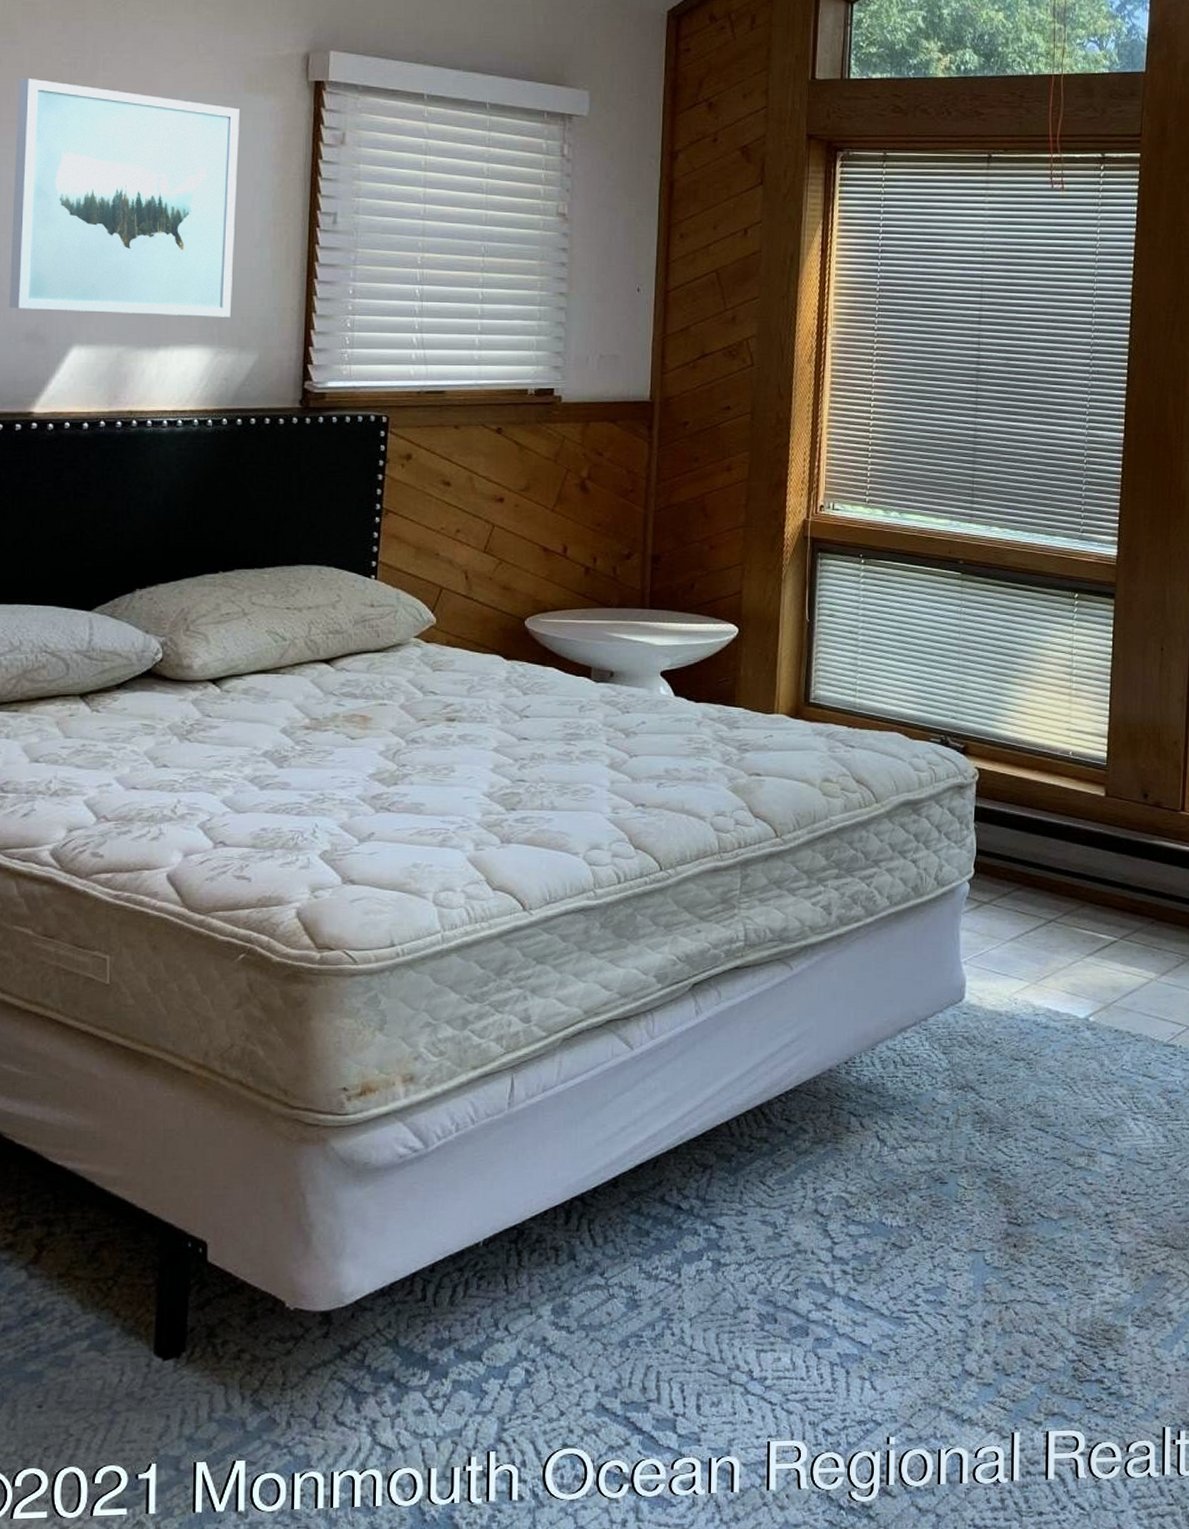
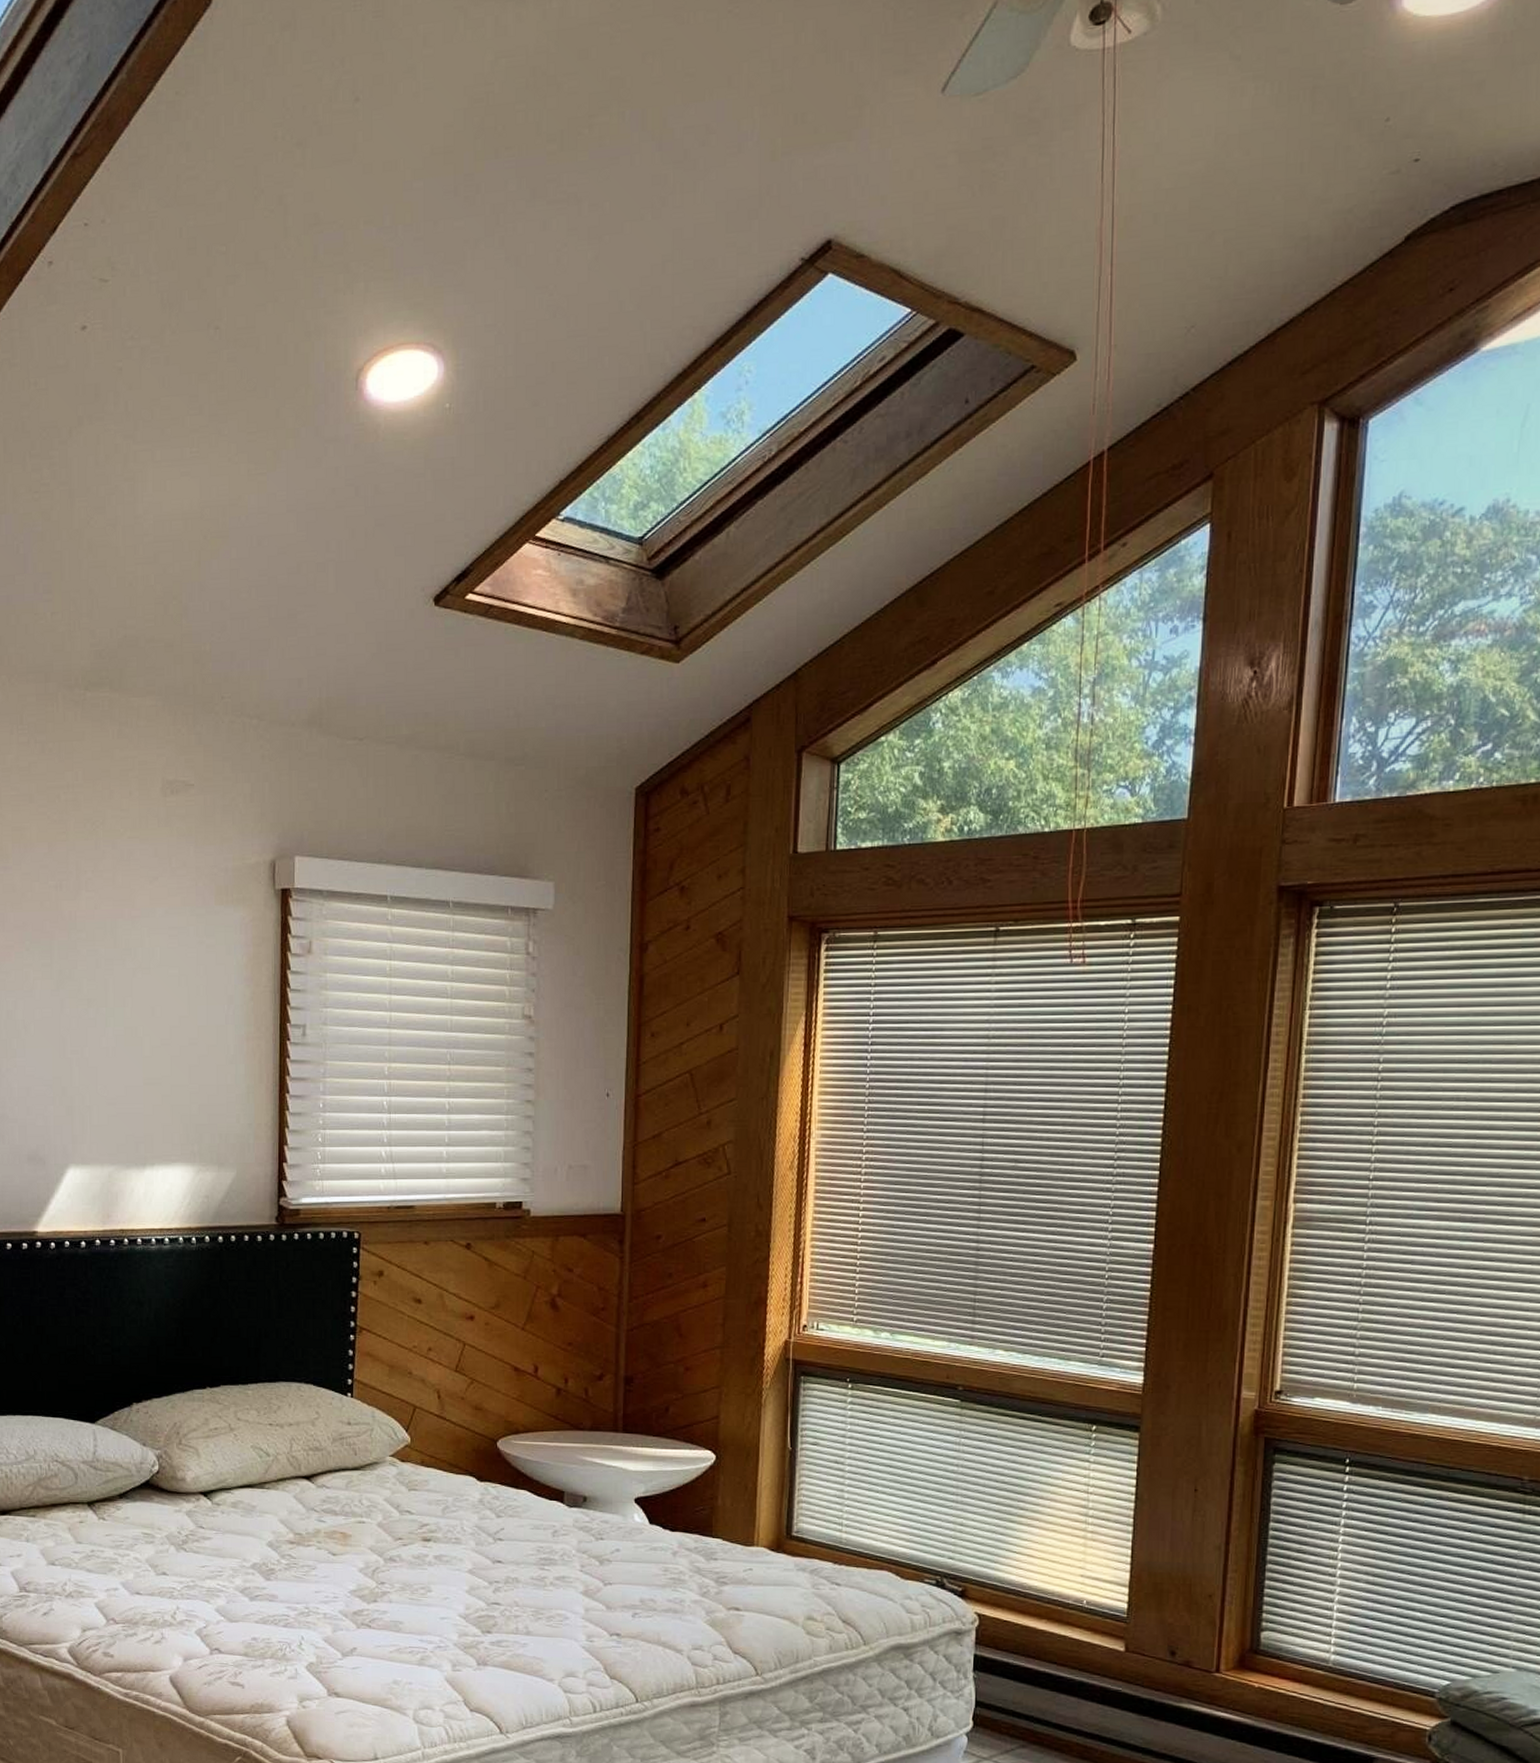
wall art: present [9,78,239,317] -> none [11,903,212,1135]

